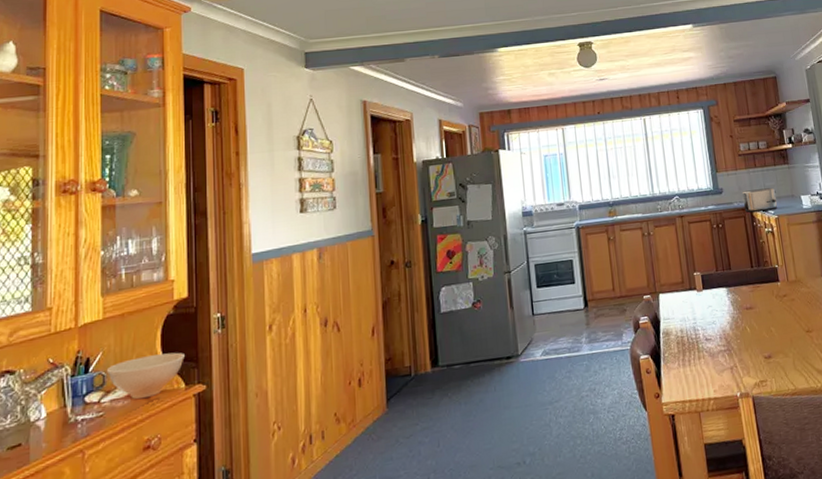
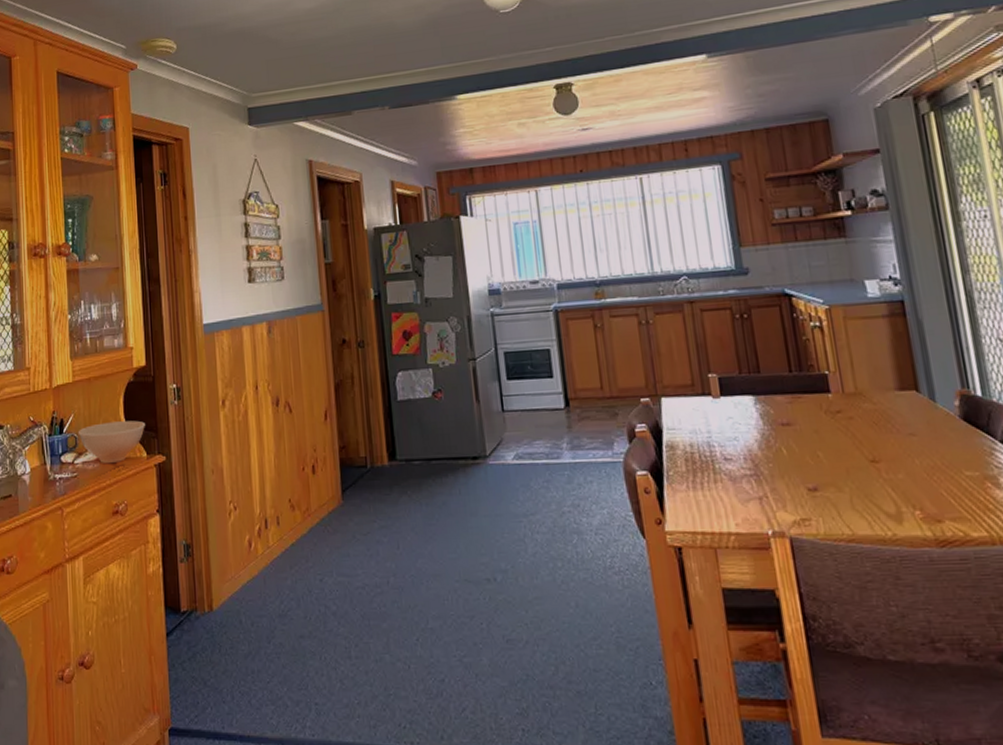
toaster: present [741,187,778,214] -> none [776,268,829,302]

